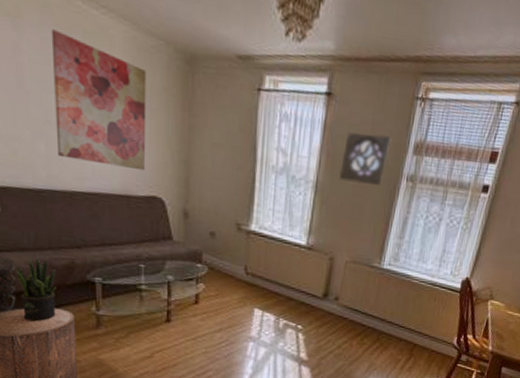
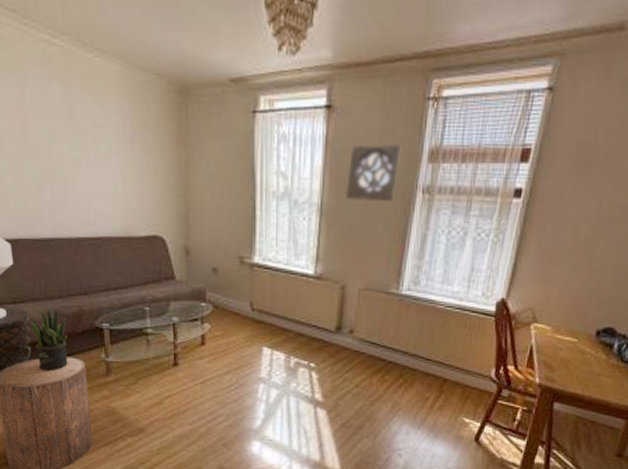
wall art: present [51,29,147,171] -> none [50,79,144,210]

